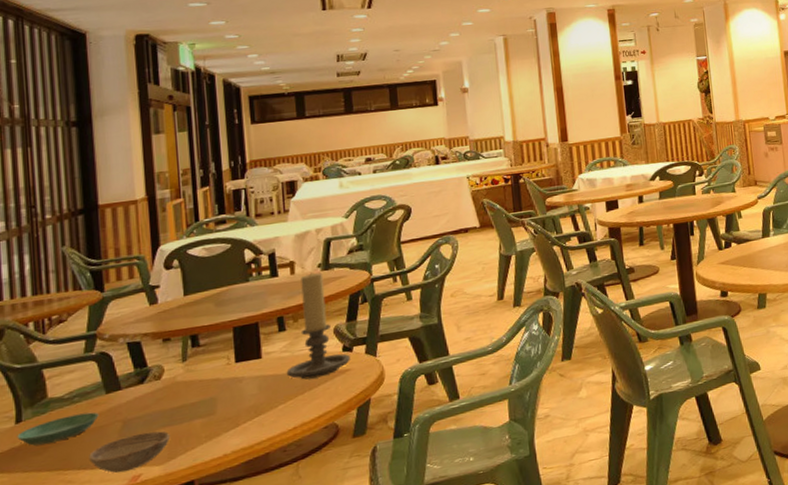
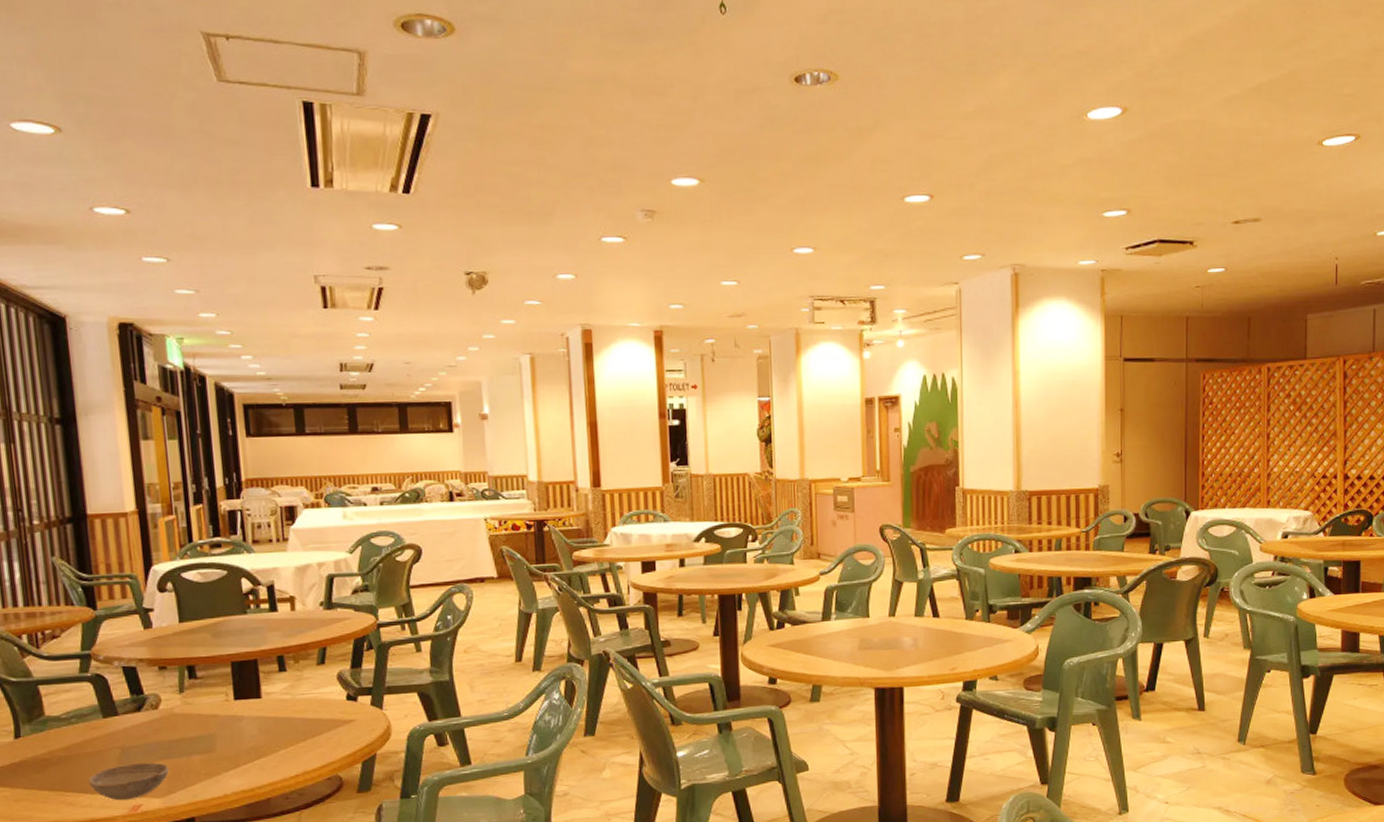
saucer: present [17,412,99,446] -> none [16,735,97,763]
candle holder: present [286,272,350,380] -> none [287,611,355,726]

